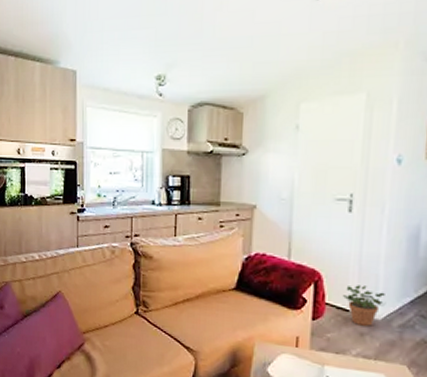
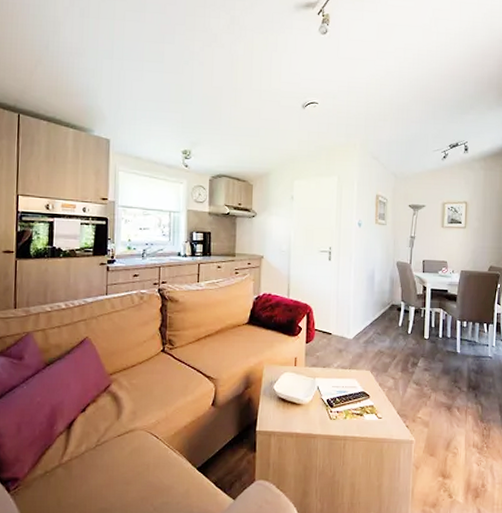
potted plant: present [342,285,386,326] -> none [326,314,355,344]

